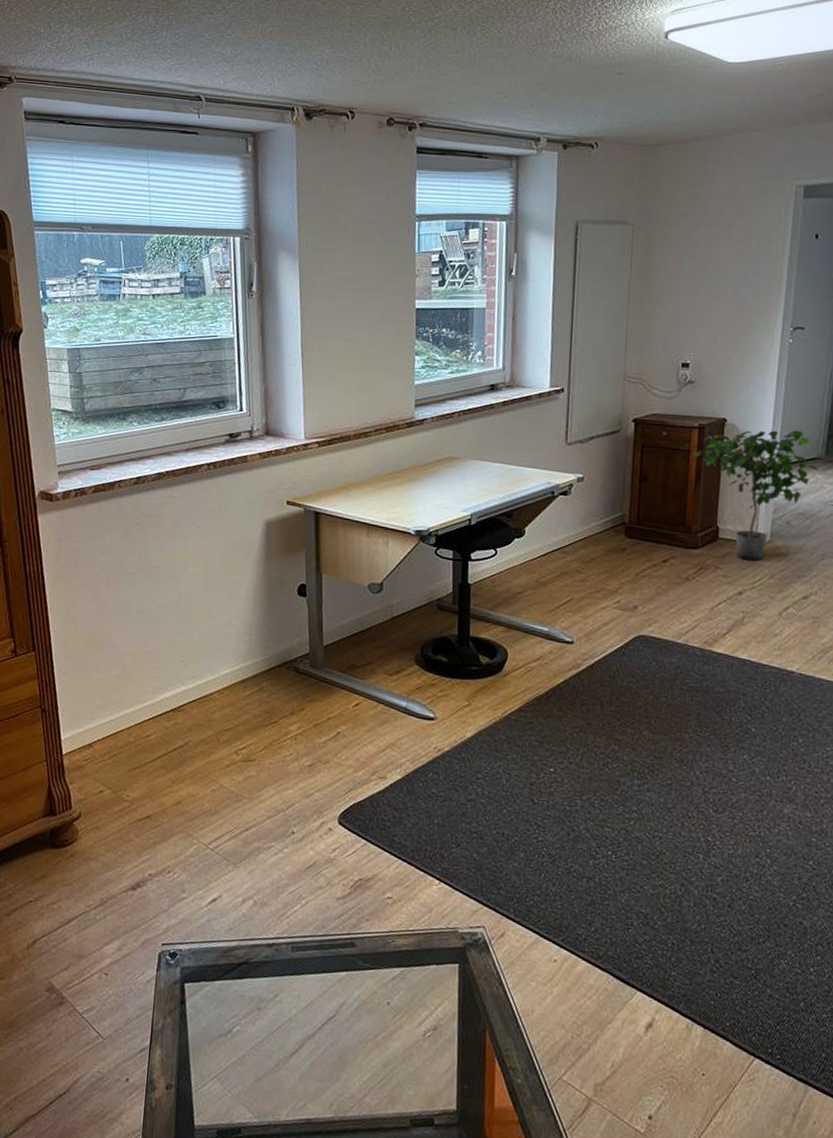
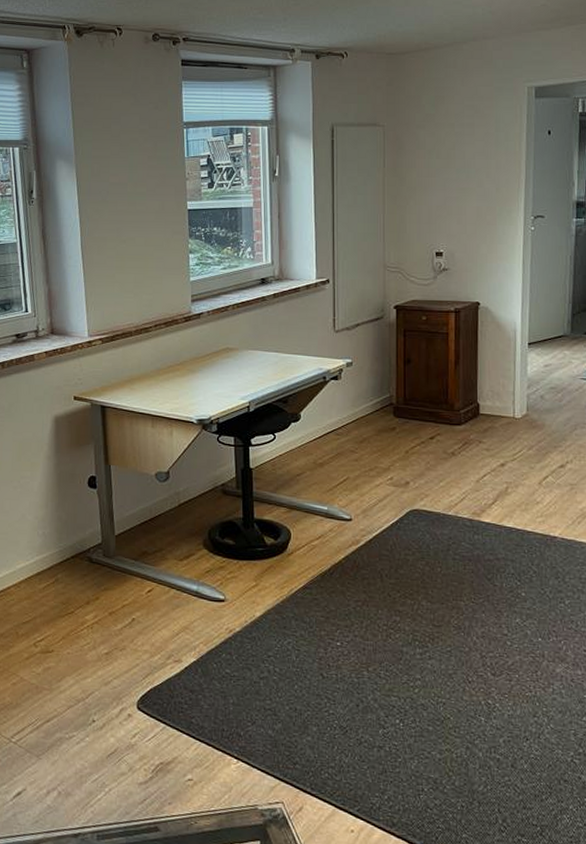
potted plant: present [693,430,820,562] -> none [451,310,567,435]

